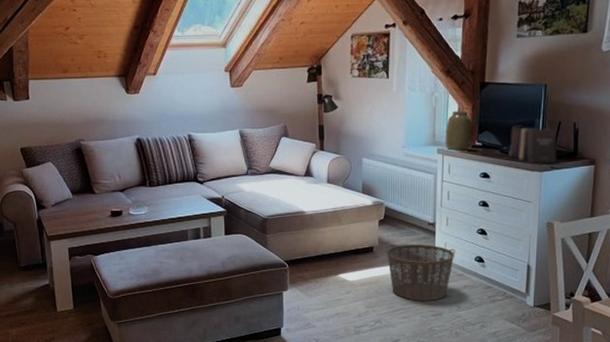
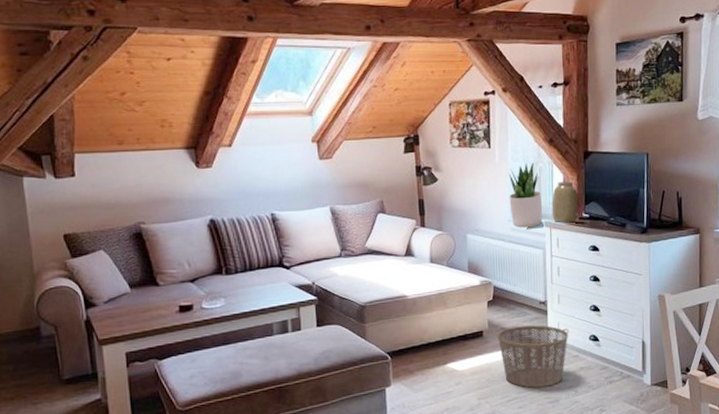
planter: none [404,92,436,154] -> present [509,162,542,228]
books: present [509,125,558,164] -> none [616,195,664,235]

